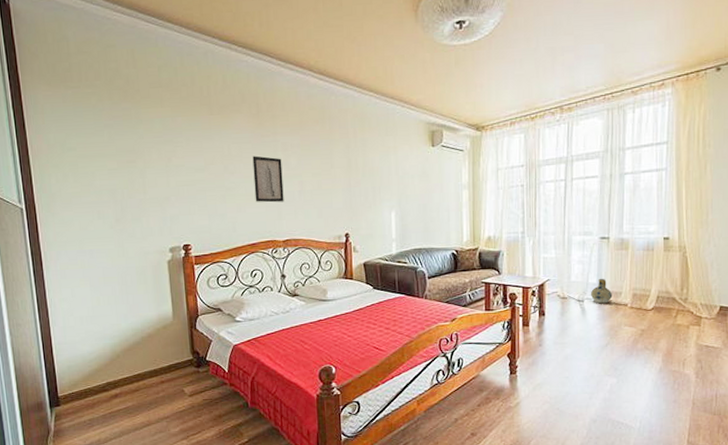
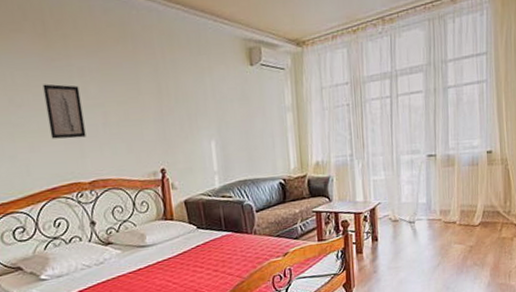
ceramic jug: present [590,279,613,304] -> none [420,198,442,224]

